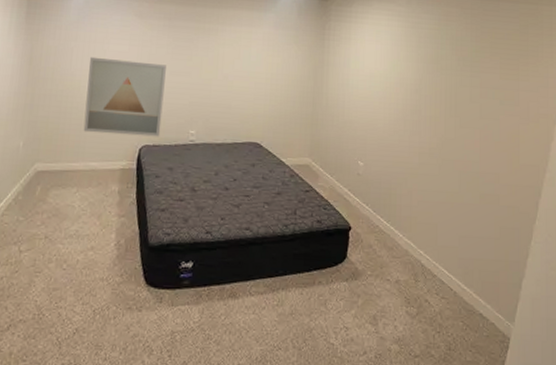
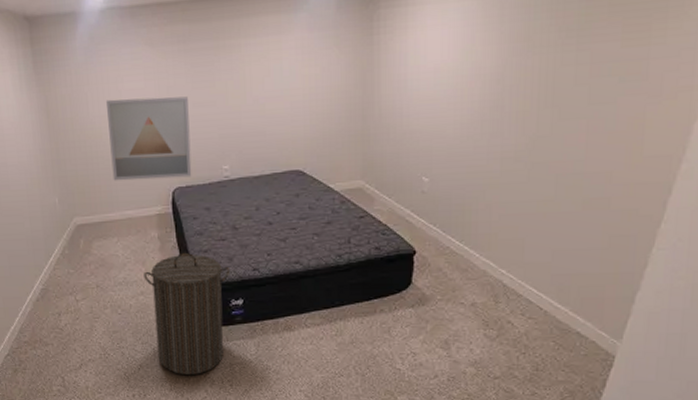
laundry hamper: none [97,209,185,342] -> present [144,252,231,374]

